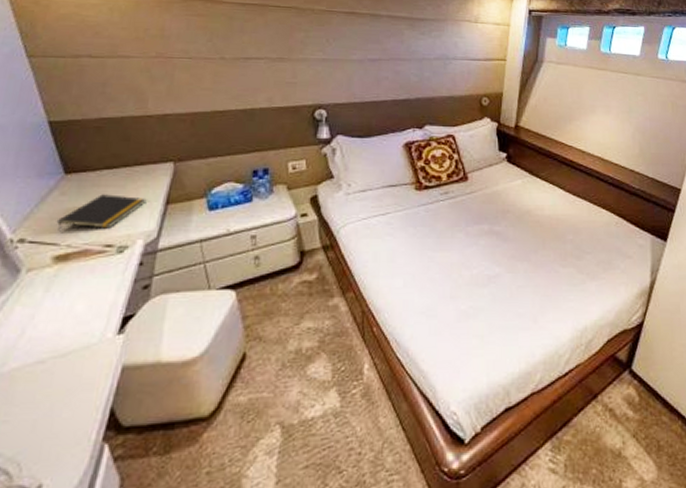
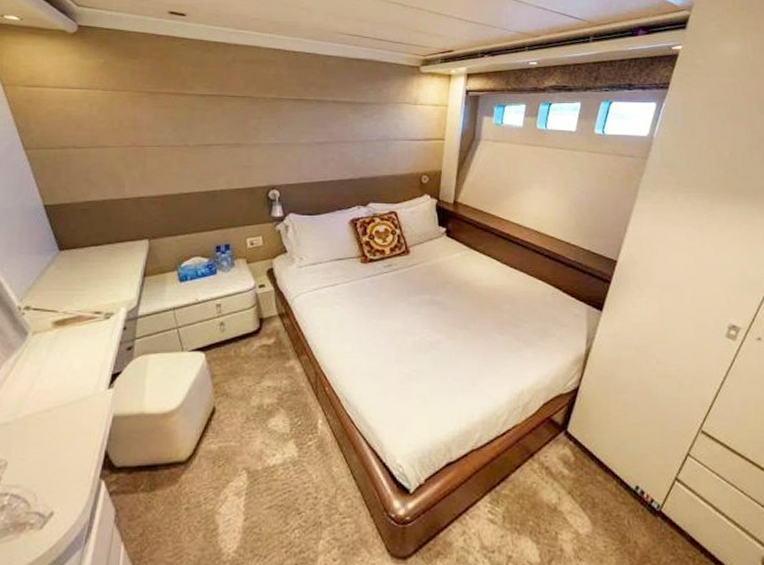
notepad: present [56,194,147,232] -> none [54,268,127,301]

